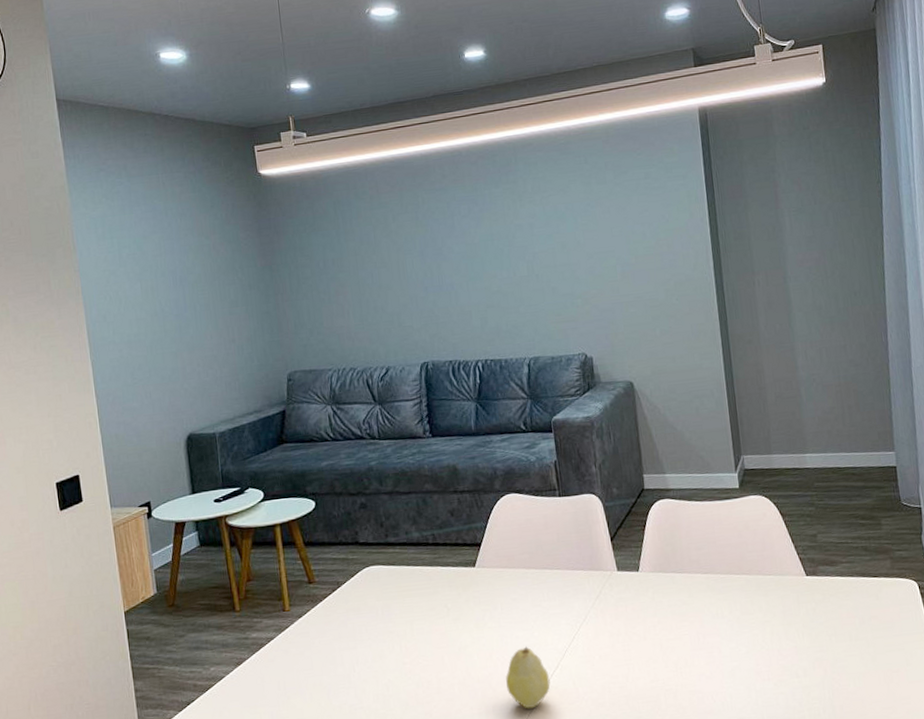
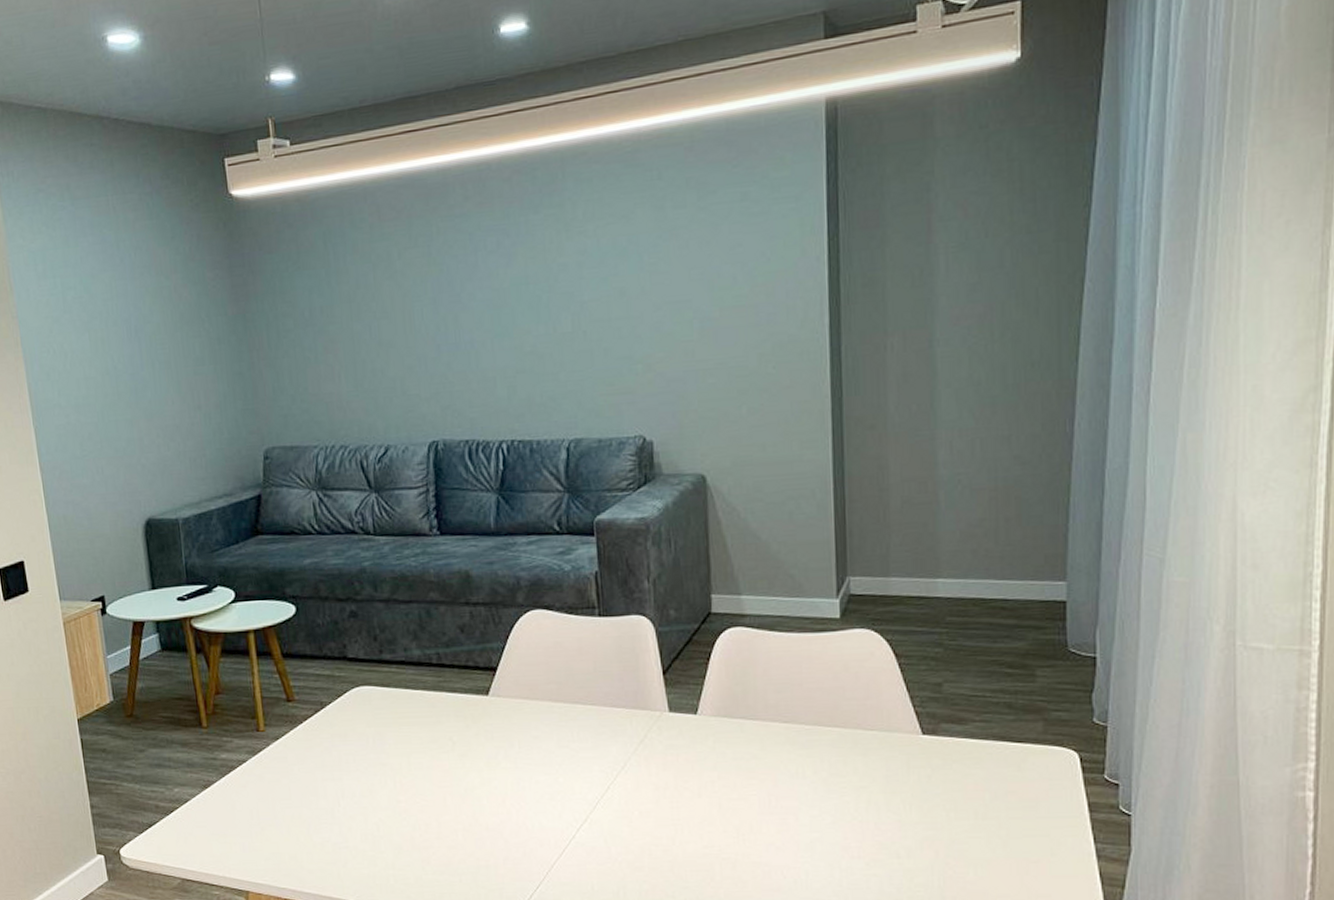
fruit: present [506,645,550,709] -> none [521,792,576,866]

